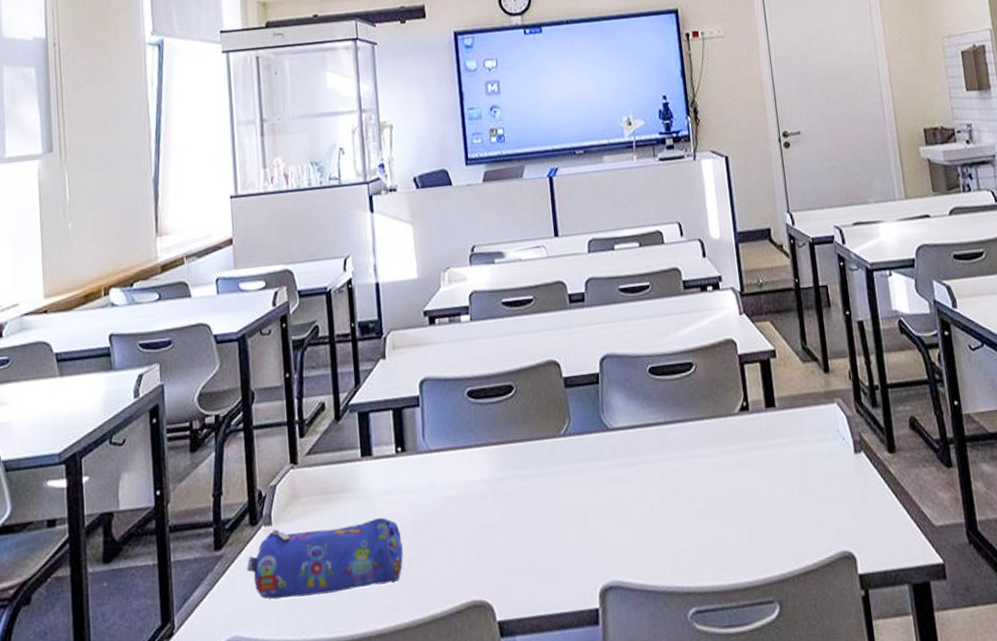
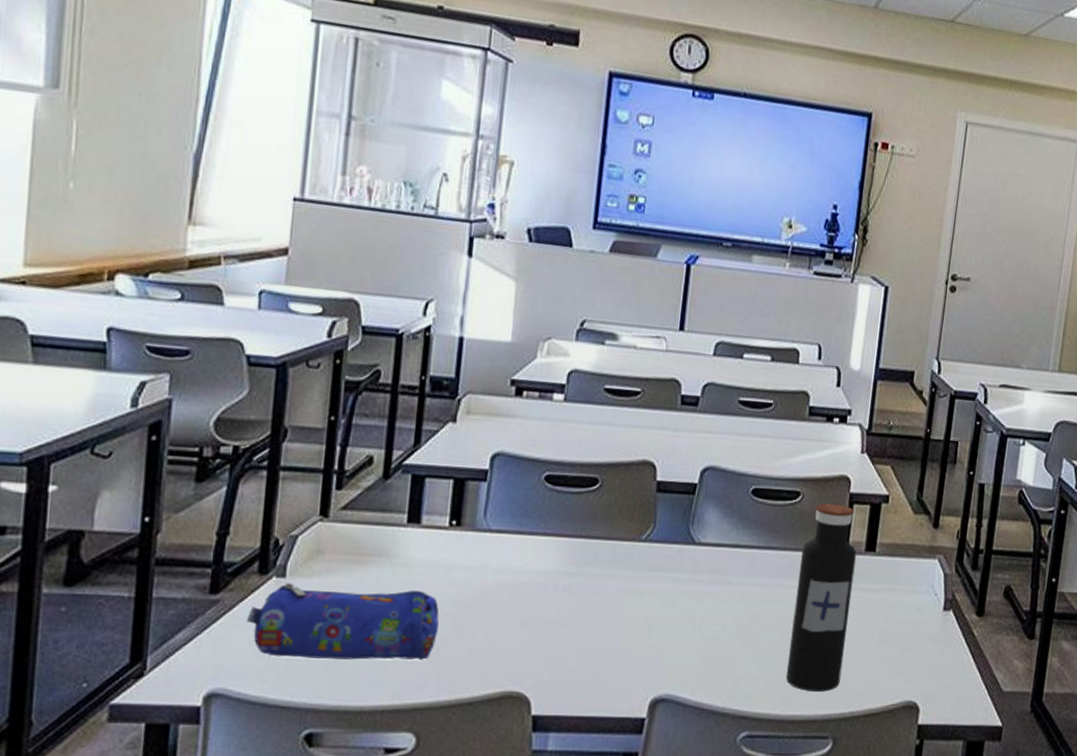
water bottle: none [706,367,773,557] -> present [785,503,857,692]

